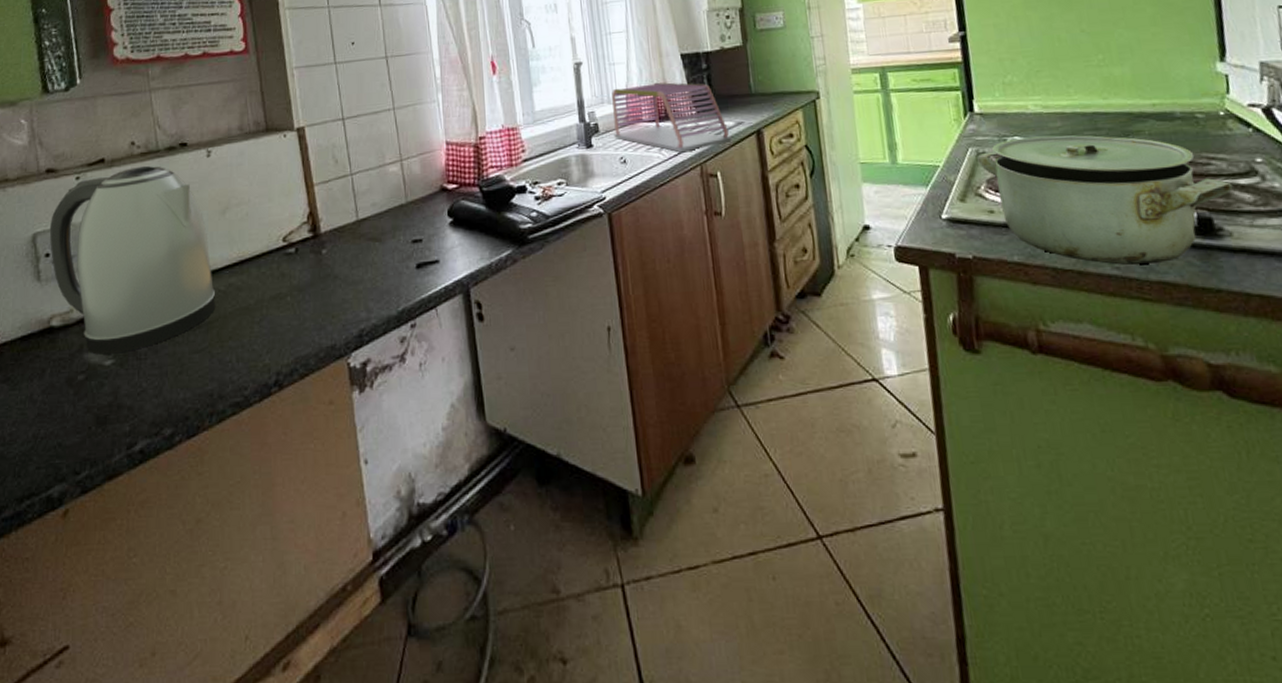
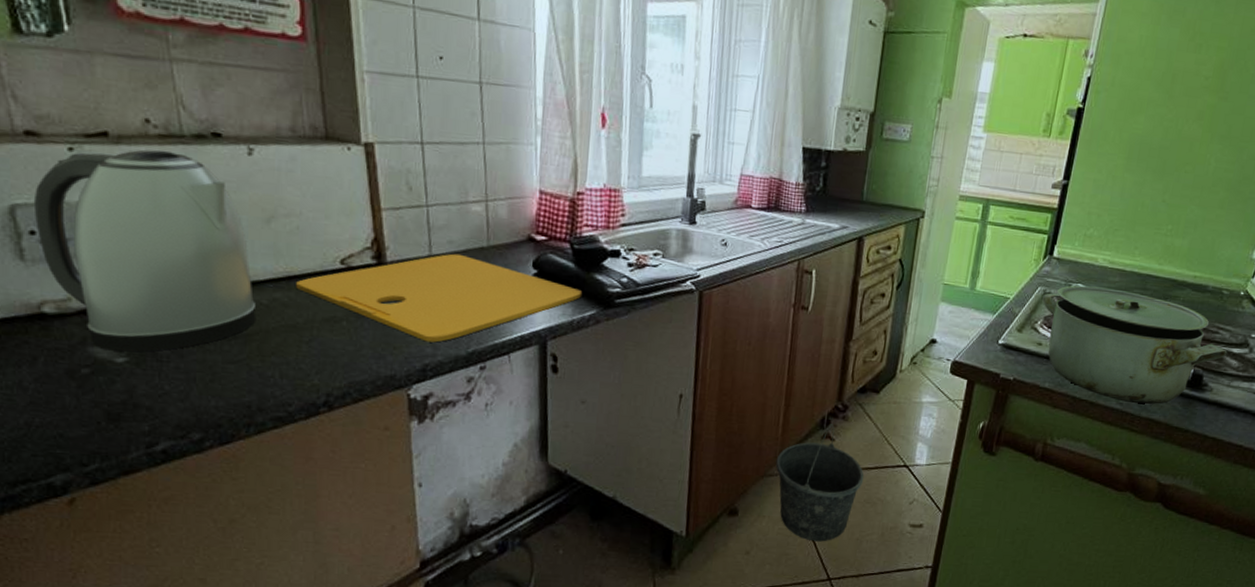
cutting board: none [247,214,497,306] -> present [296,253,583,343]
dish rack: present [612,82,732,153] -> none [719,169,834,246]
bucket: none [724,339,830,488] -> present [775,424,864,542]

